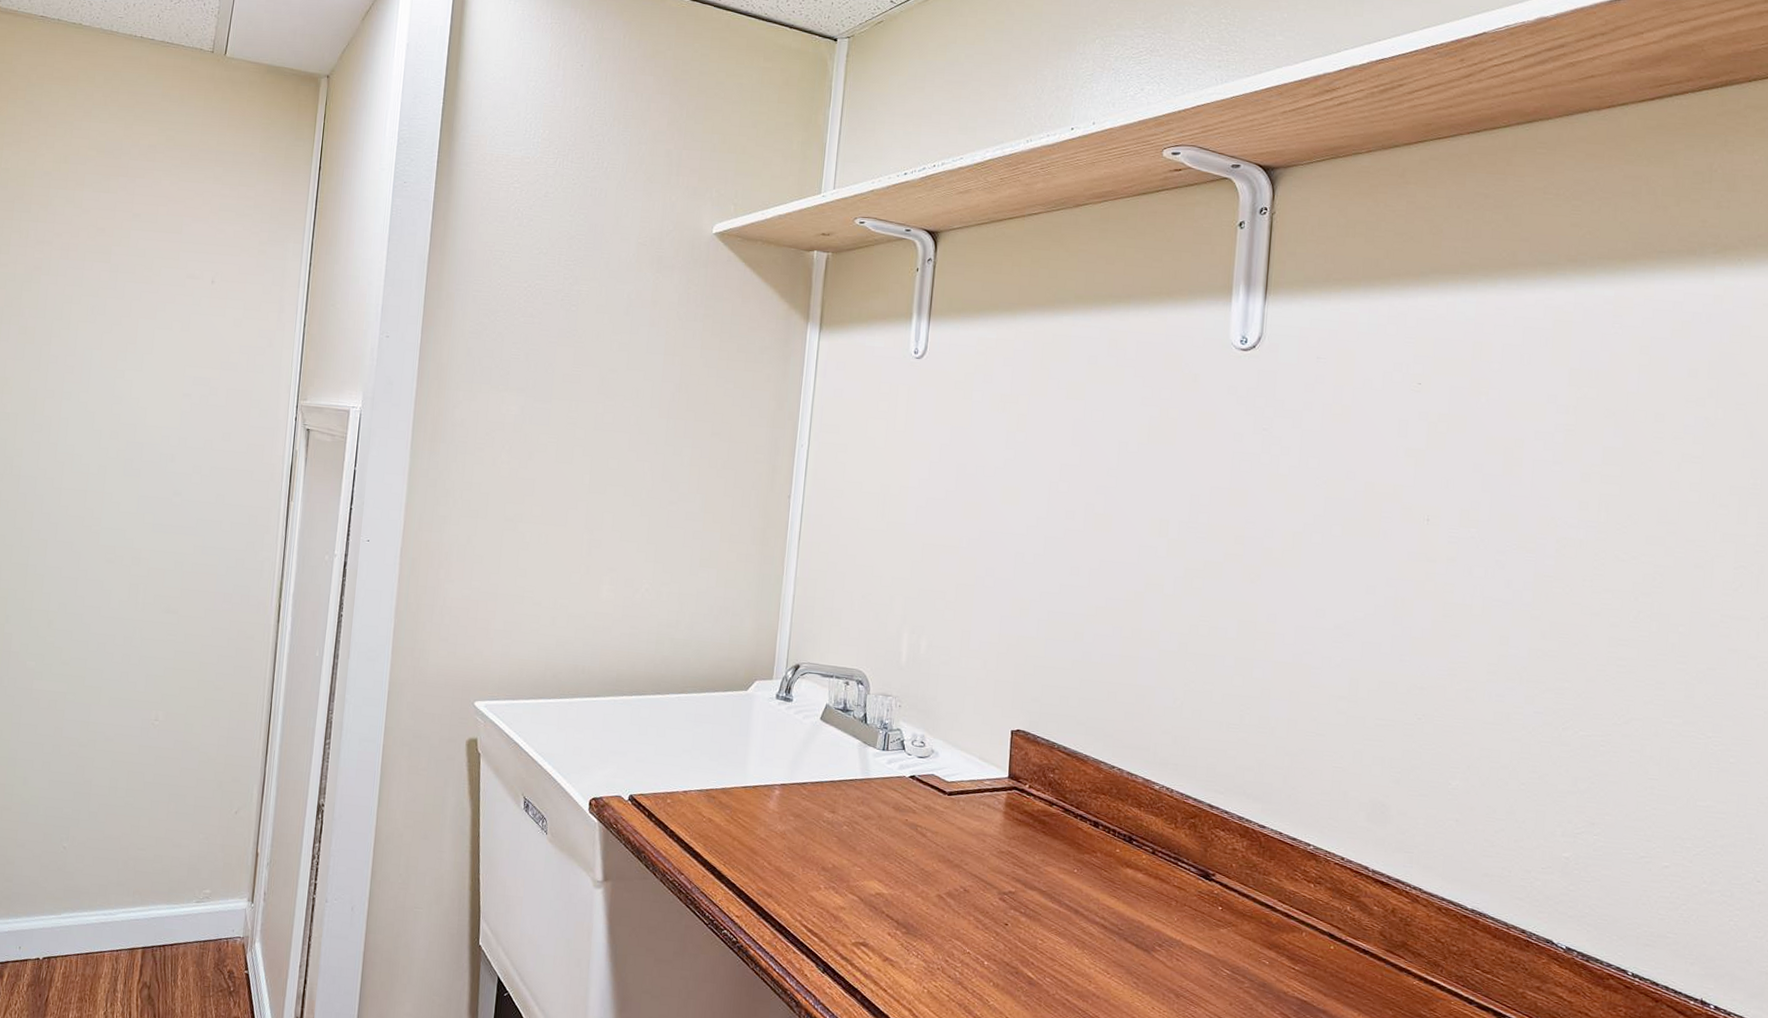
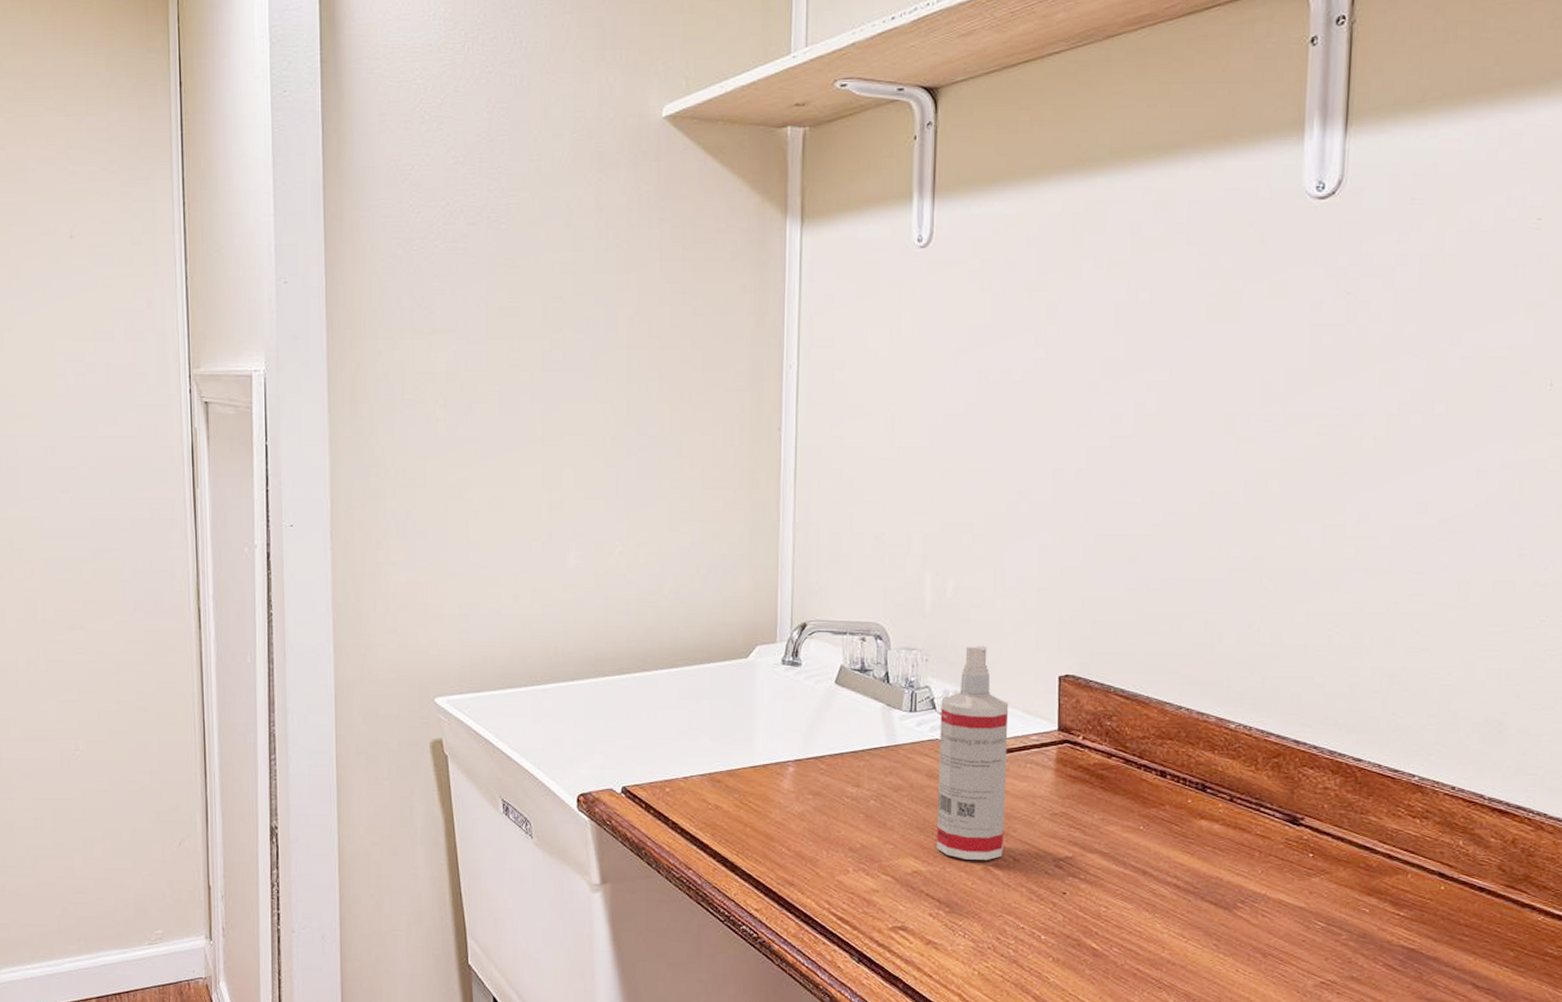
spray bottle: none [898,697,968,889] -> present [937,646,1009,860]

